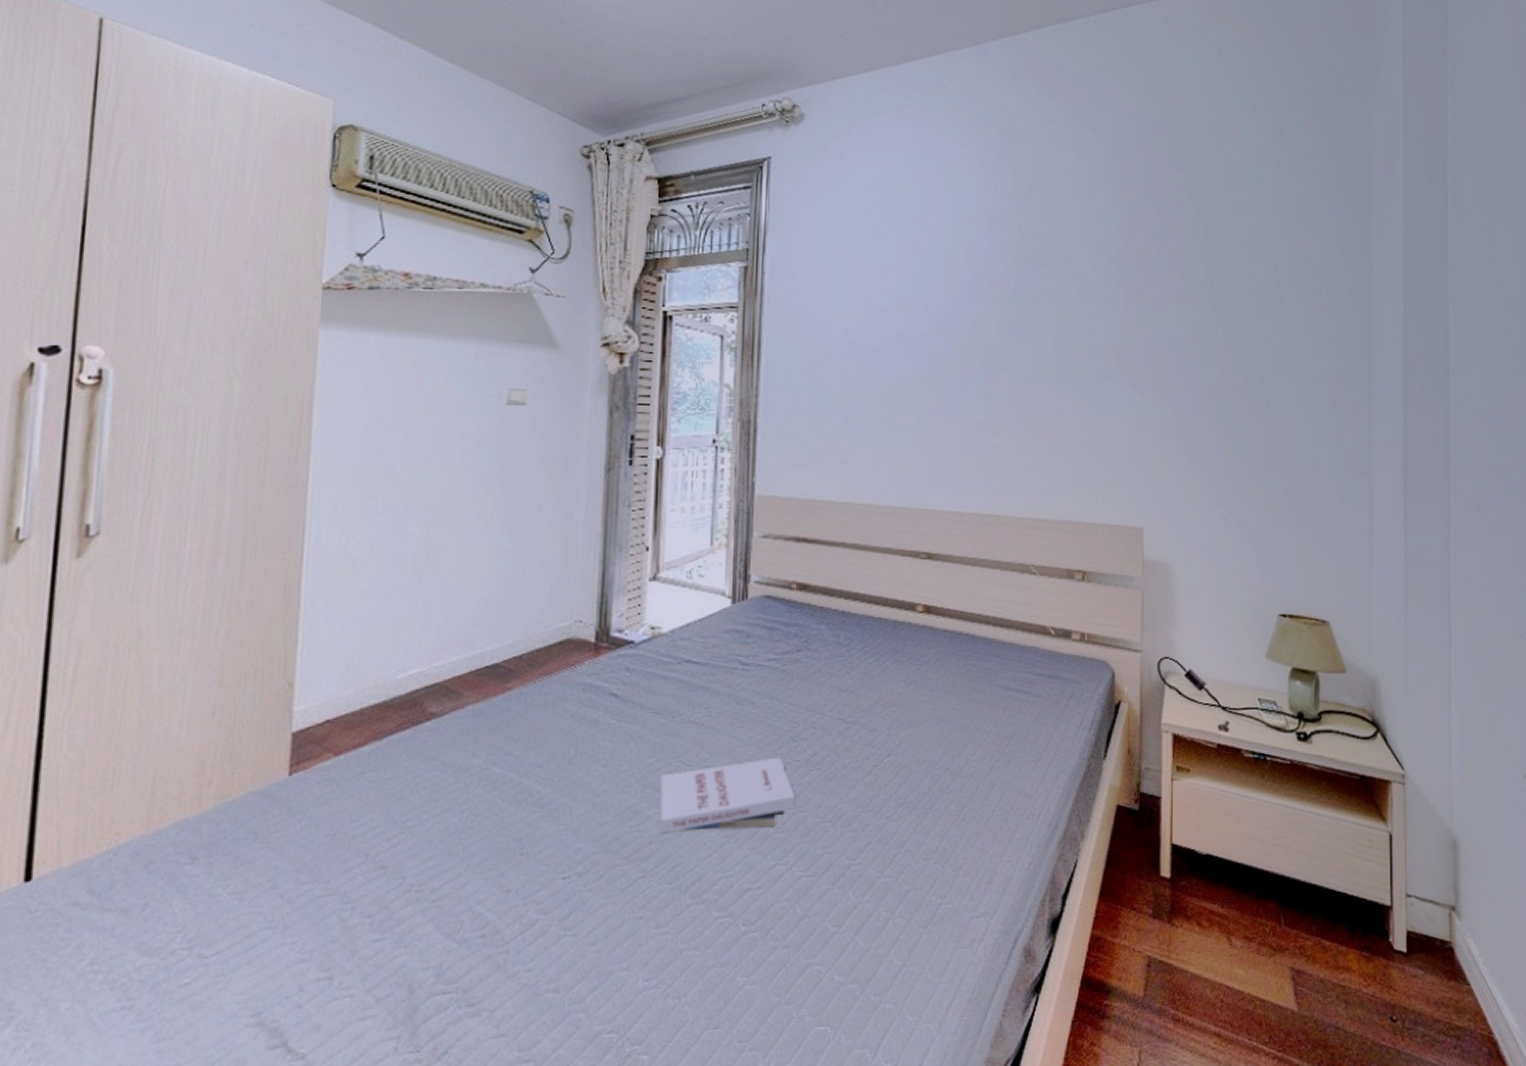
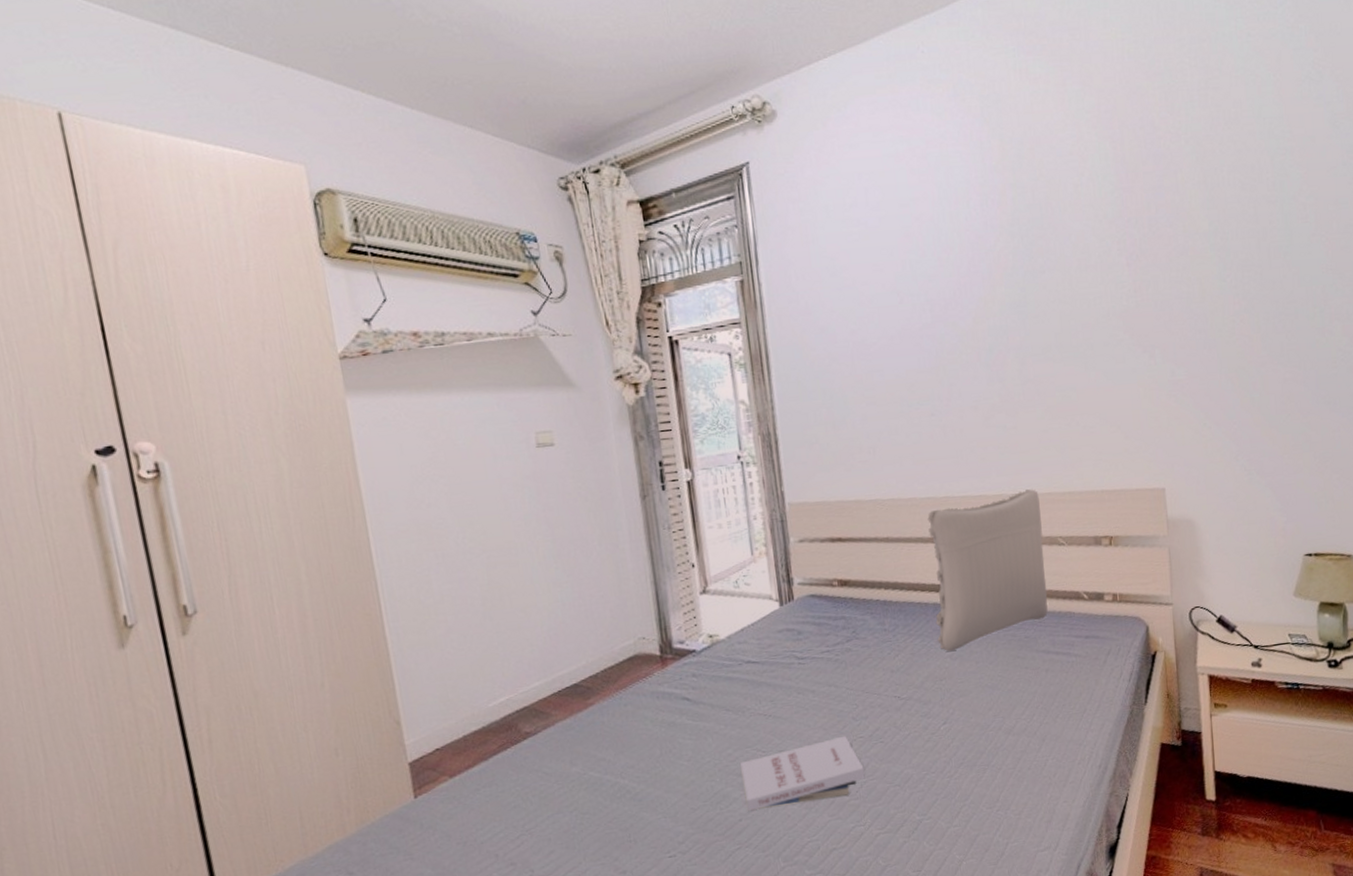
pillow: none [893,512,1015,676] -> present [927,489,1048,652]

